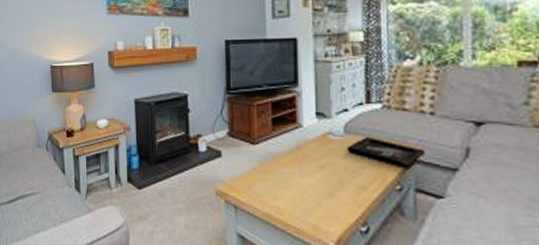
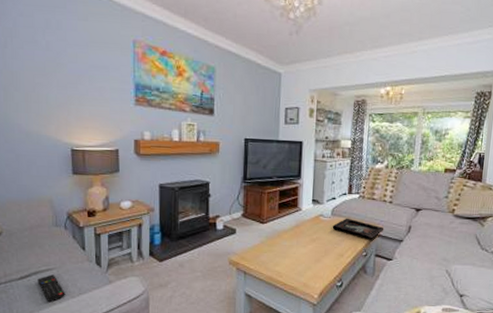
remote control: none [23,199,48,229] -> present [37,274,65,302]

